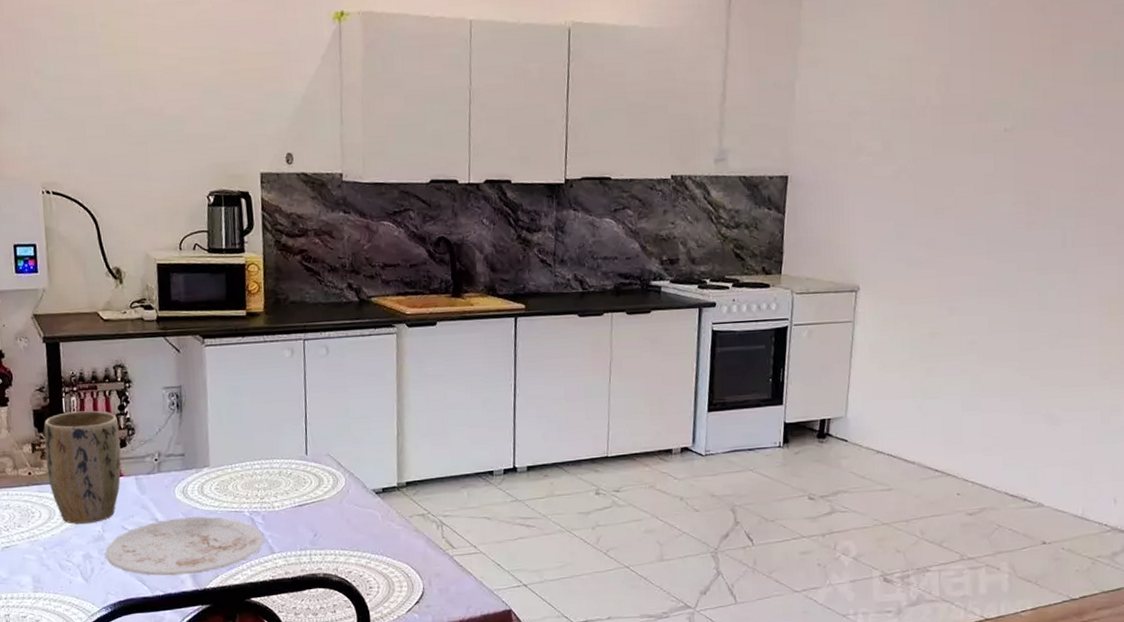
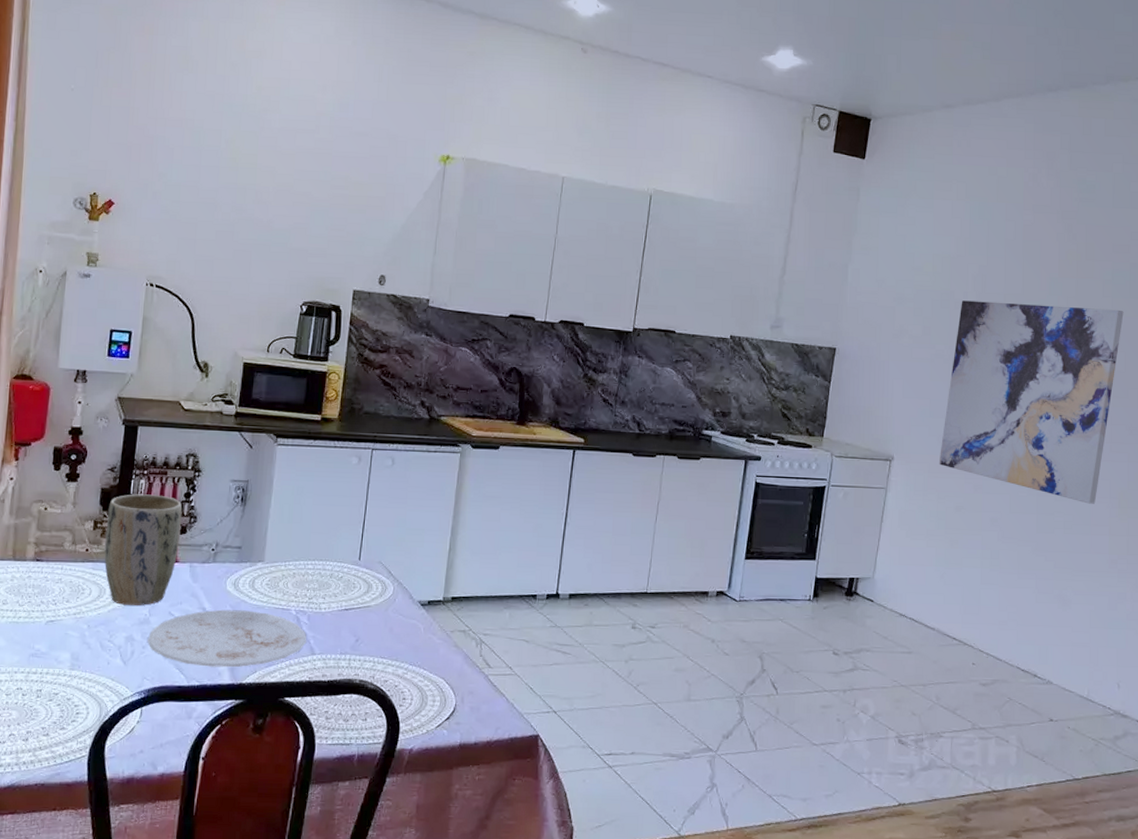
wall art: none [908,96,1108,314] -> present [938,300,1124,504]

